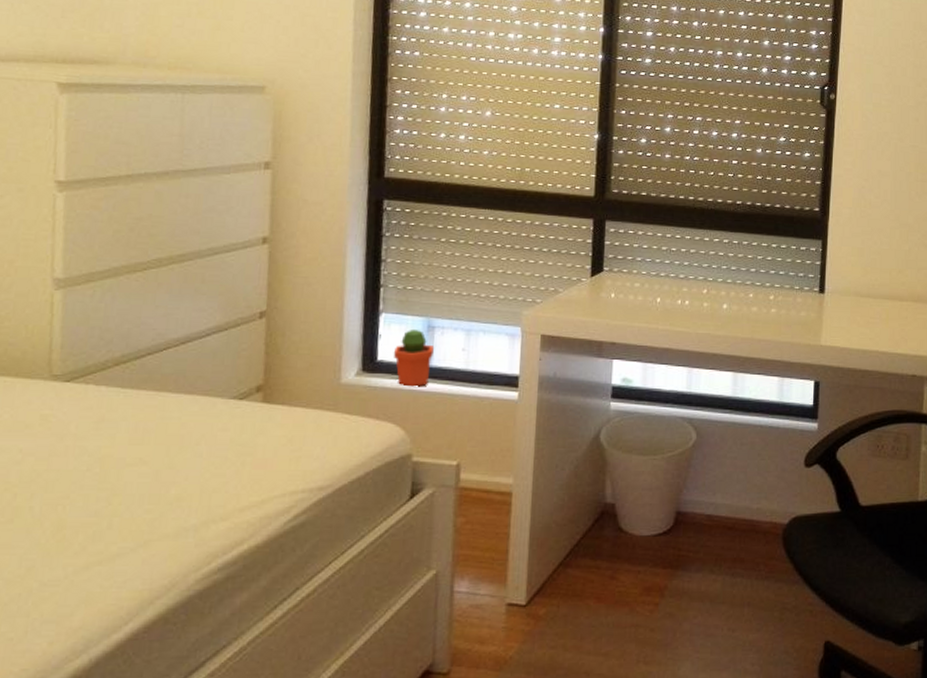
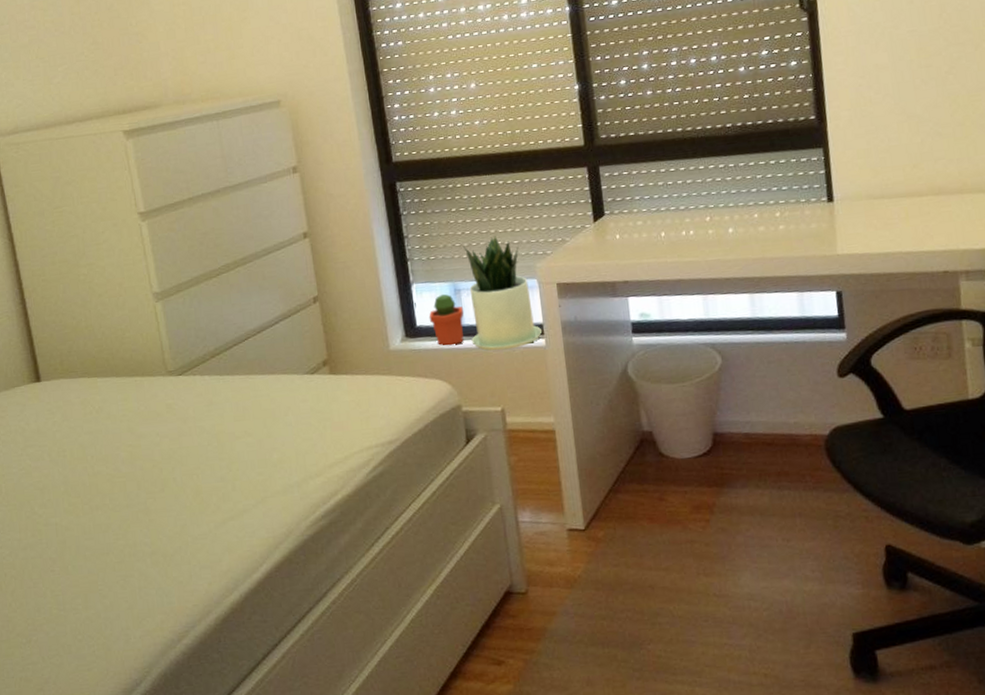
planter: none [437,275,517,399] -> present [463,236,543,351]

